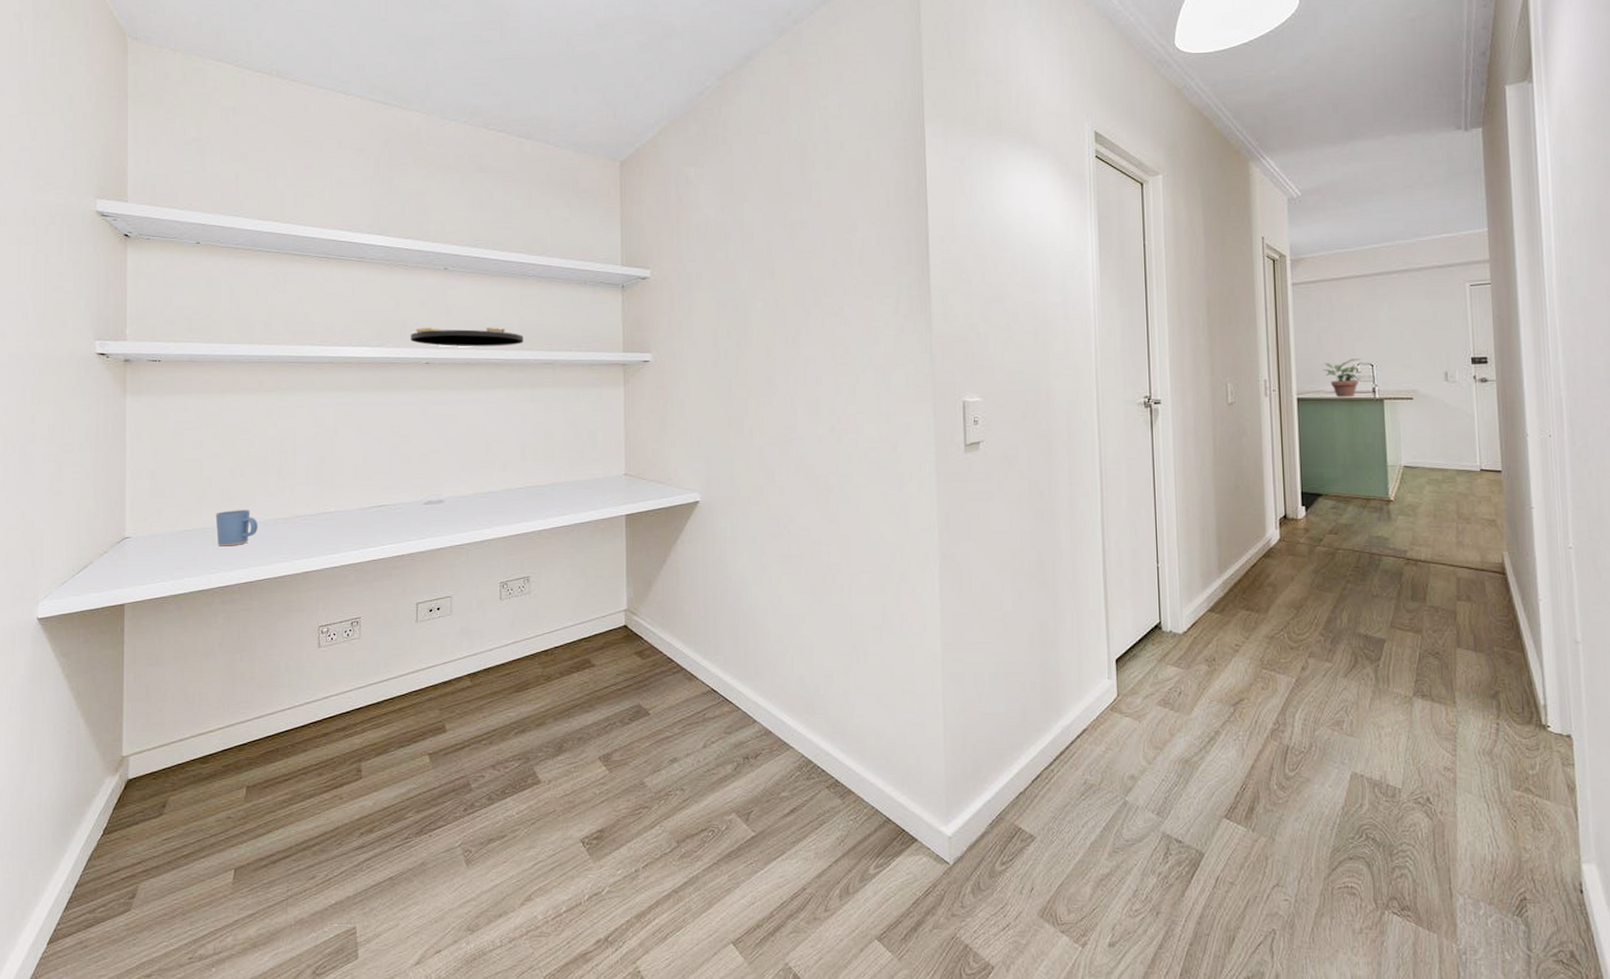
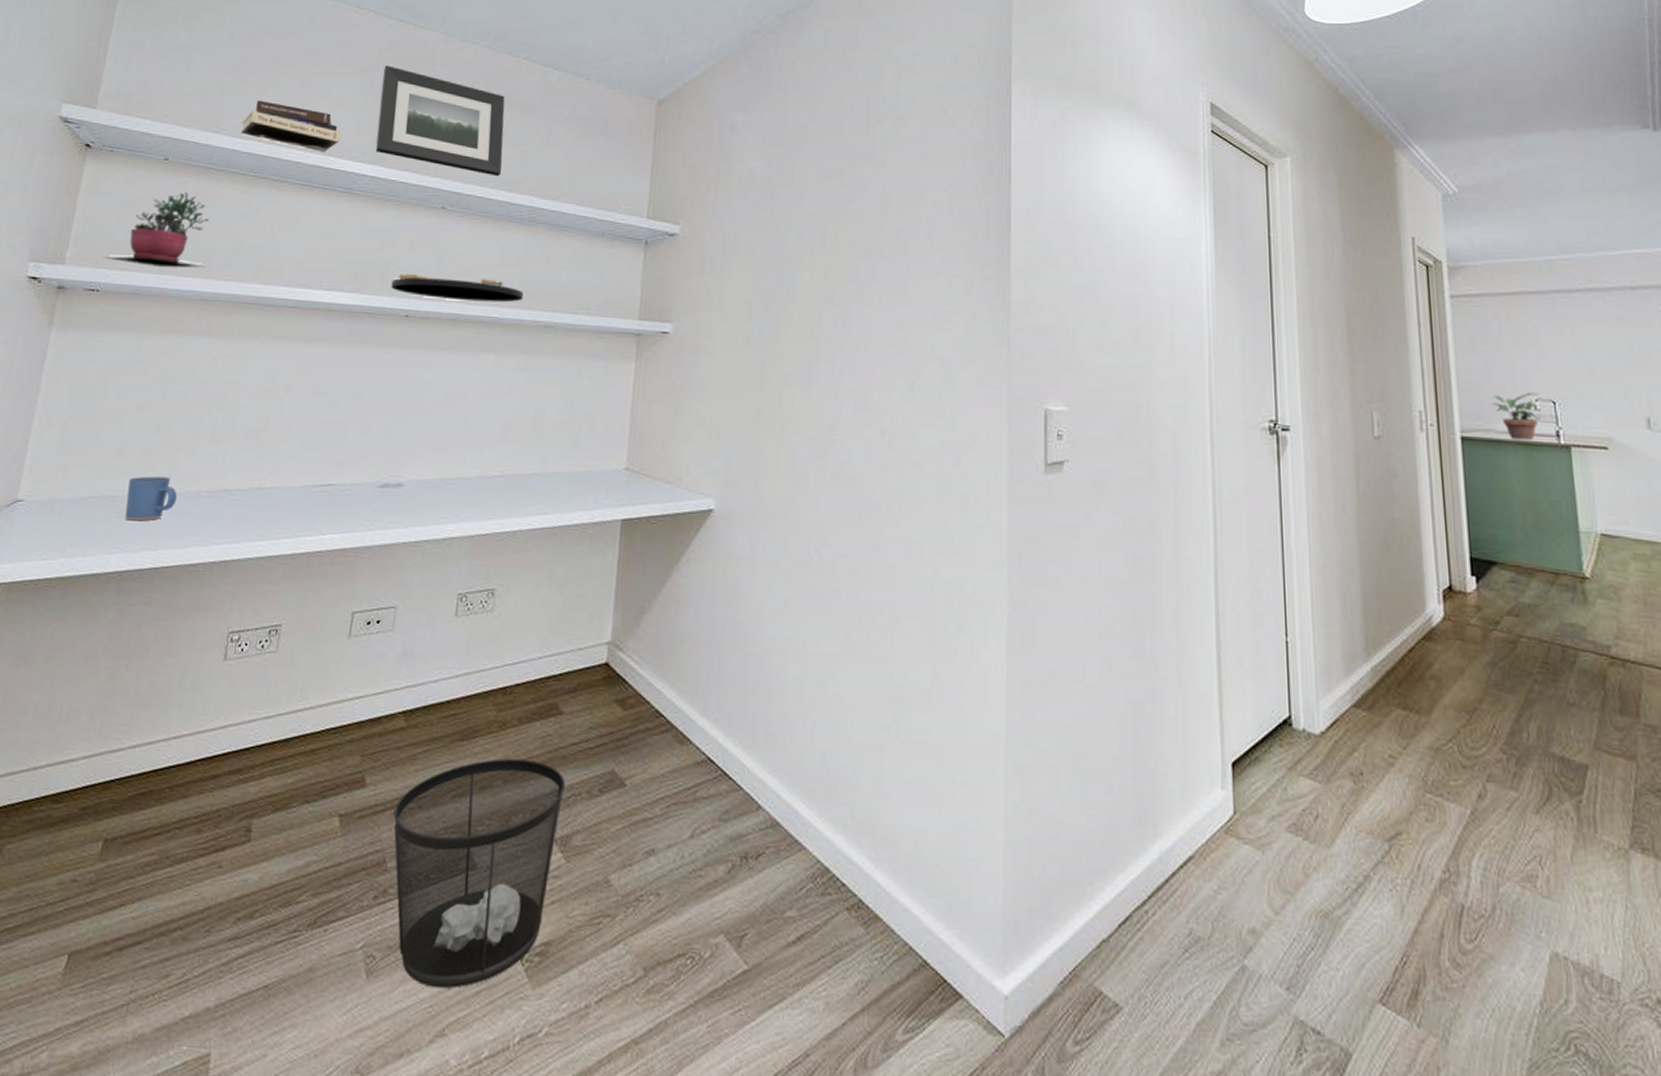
succulent plant: none [159,271,249,338] -> present [103,192,210,268]
books: none [259,185,348,228] -> present [240,100,341,153]
picture frame: none [377,145,492,238] -> present [375,65,505,177]
waste bin: none [471,701,602,868] -> present [393,758,565,989]

